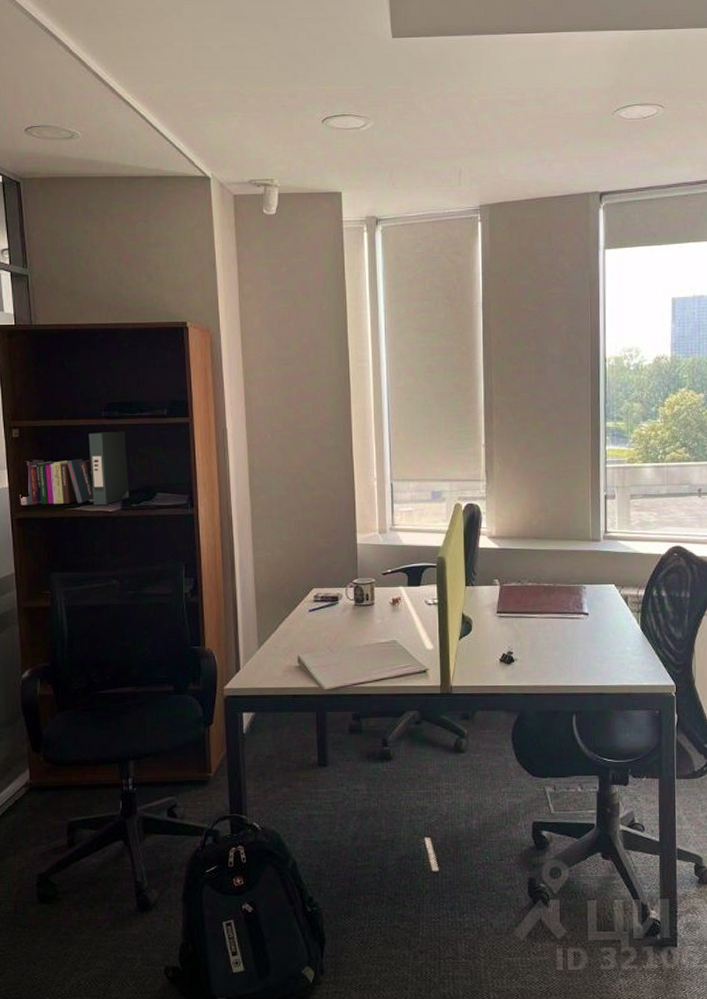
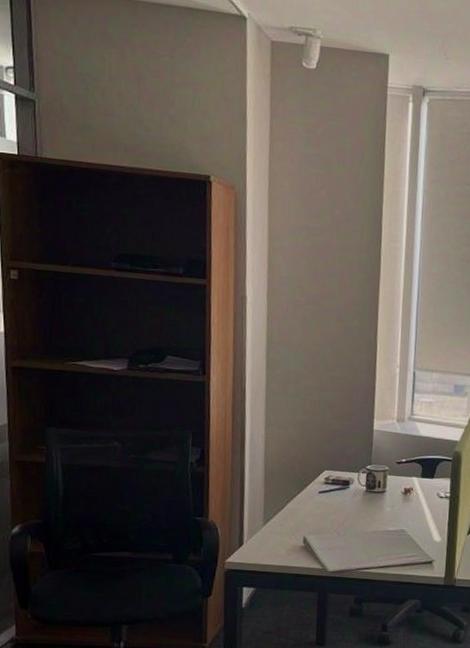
books: present [20,458,93,505] -> none [16,305,98,359]
binder: present [88,431,130,506] -> none [95,284,137,363]

